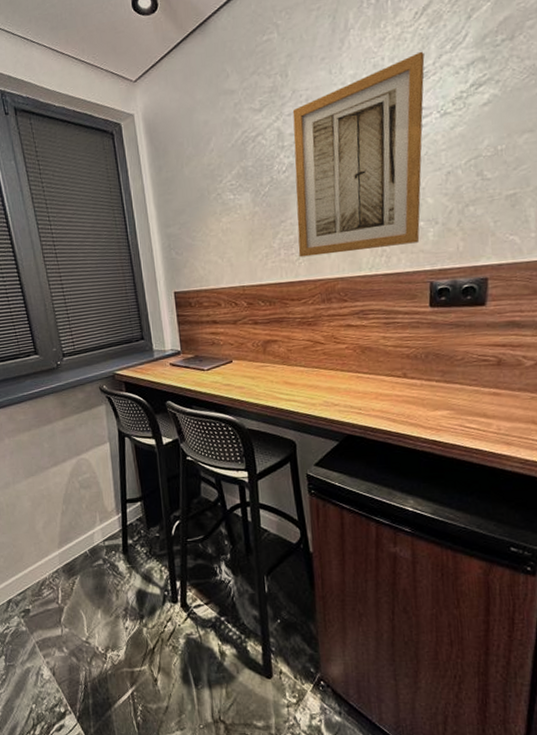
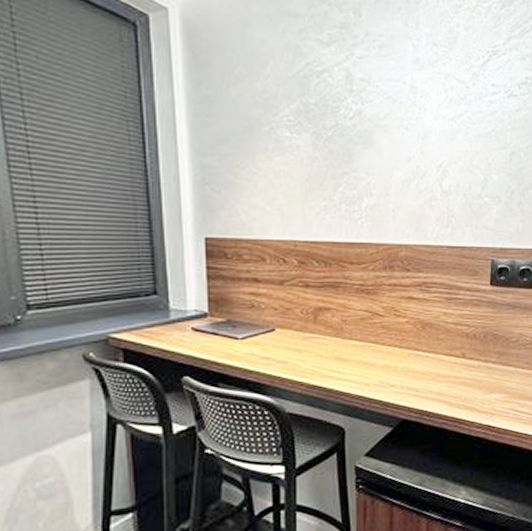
wall art: present [292,51,425,258] -> none [361,29,496,218]

